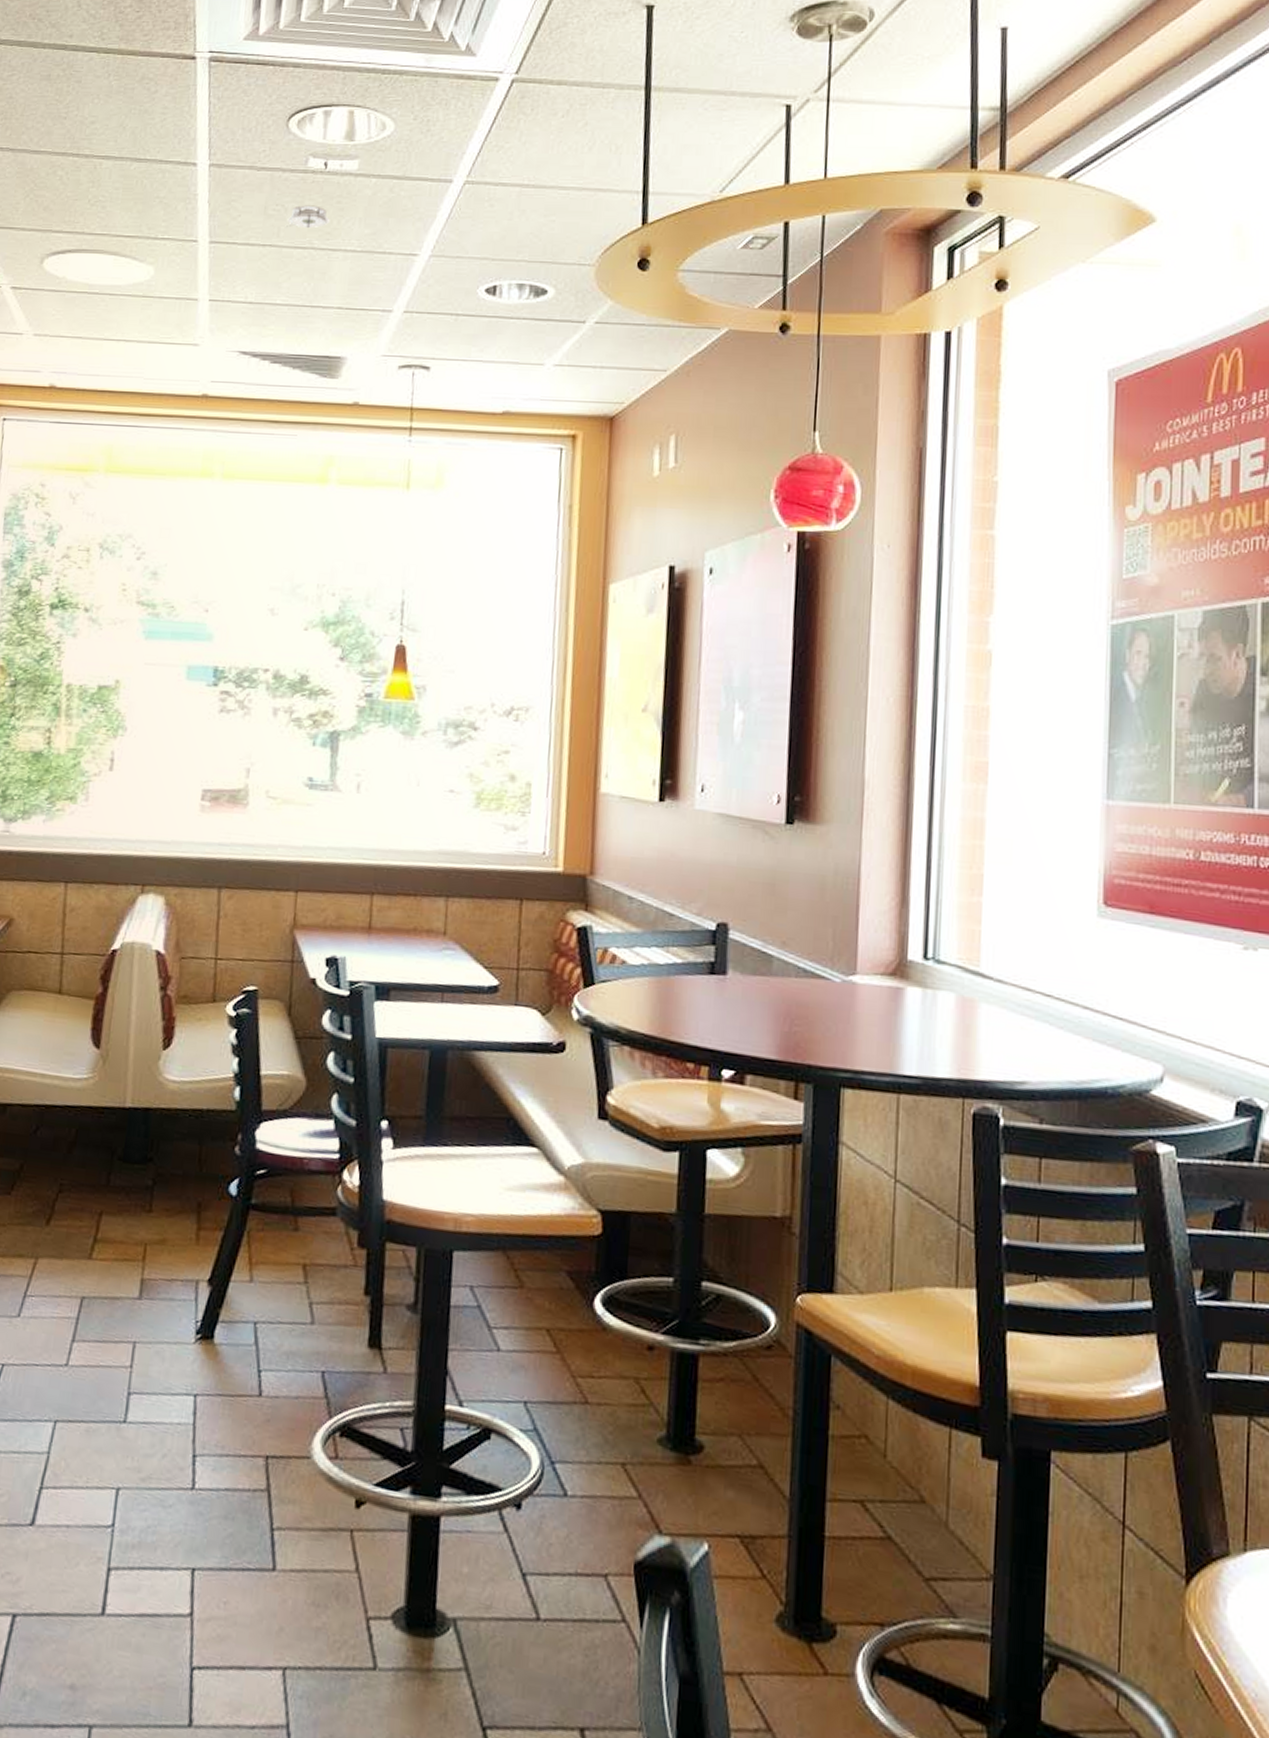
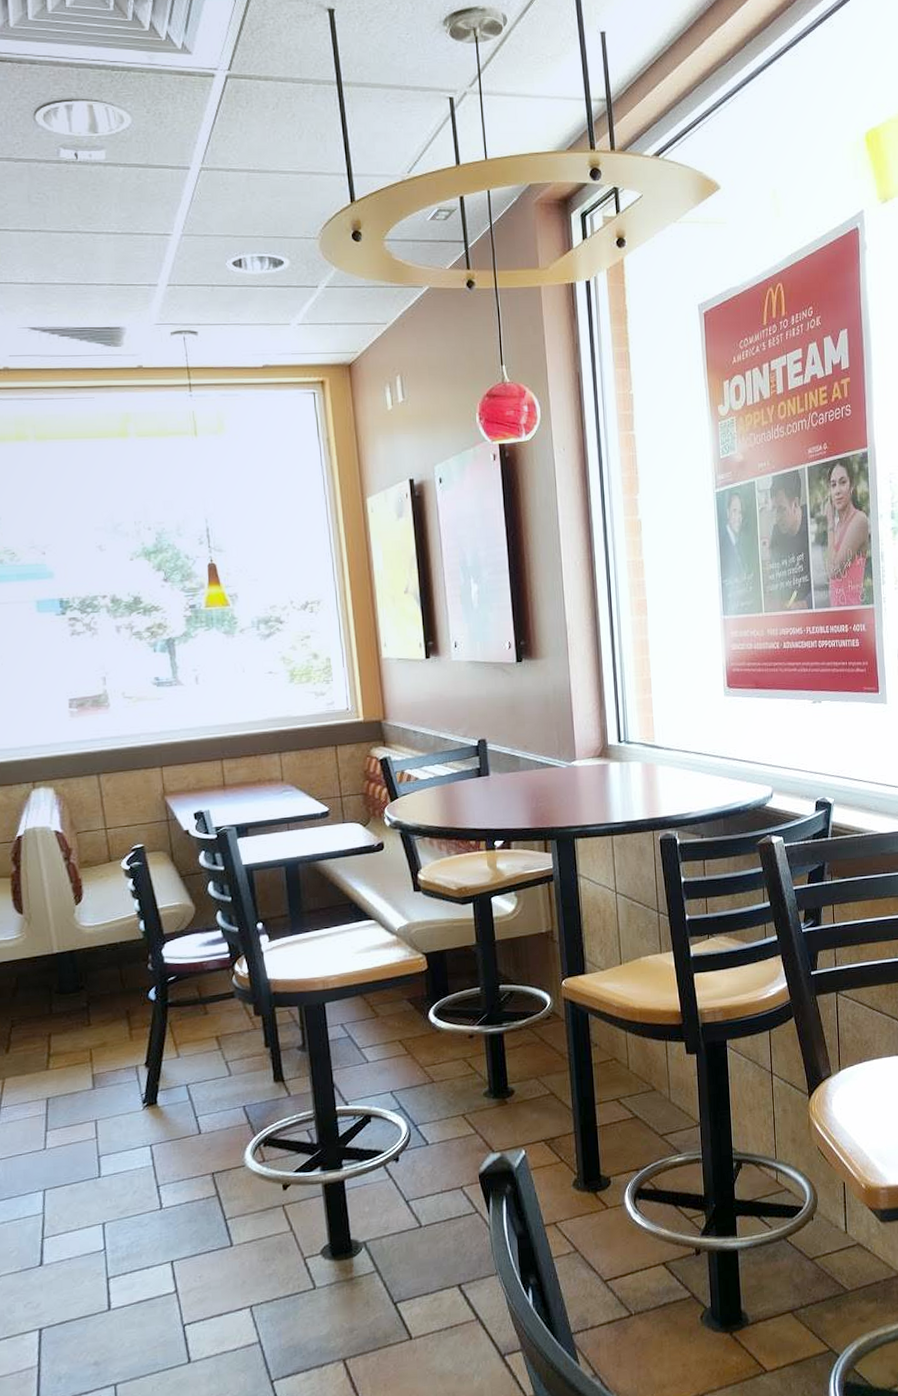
smoke detector: present [286,205,330,229] -> none [50,193,89,214]

